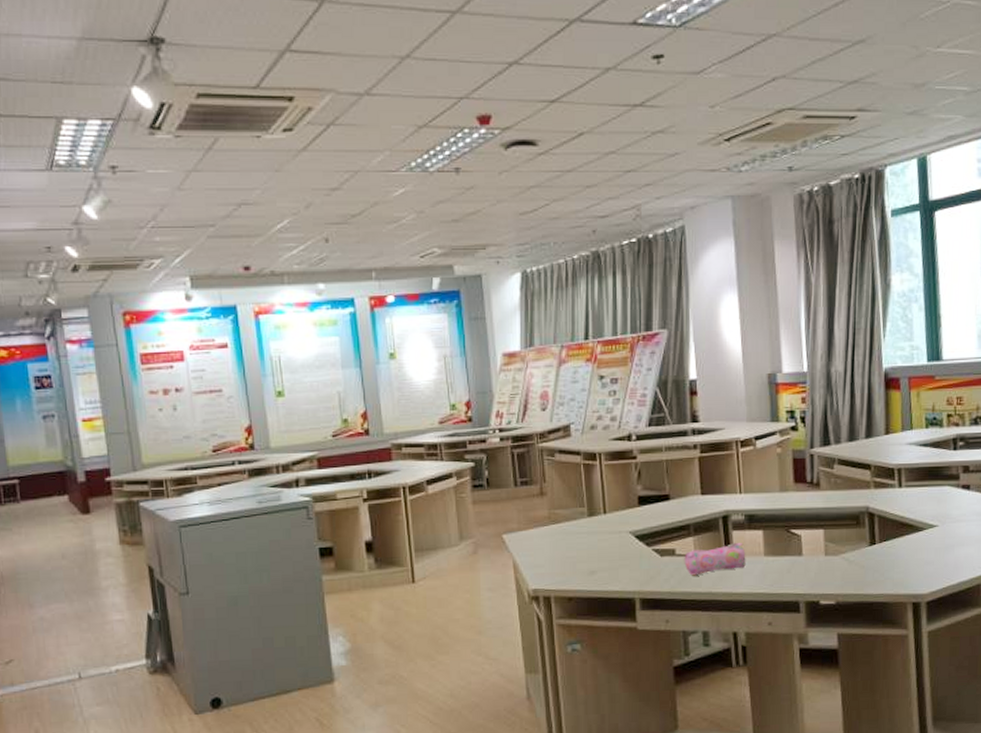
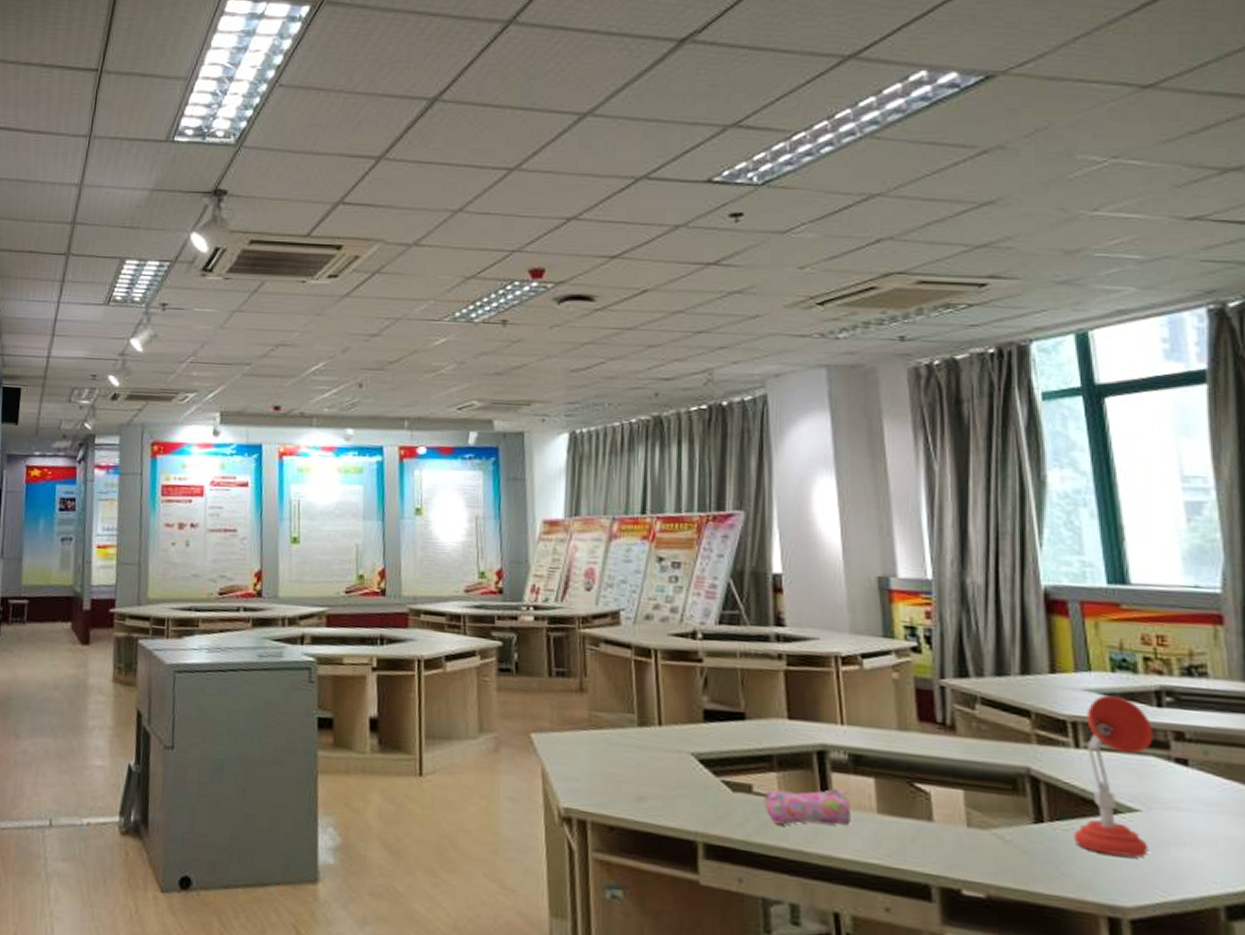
desk lamp: none [894,446,950,560] -> present [1073,695,1154,858]

